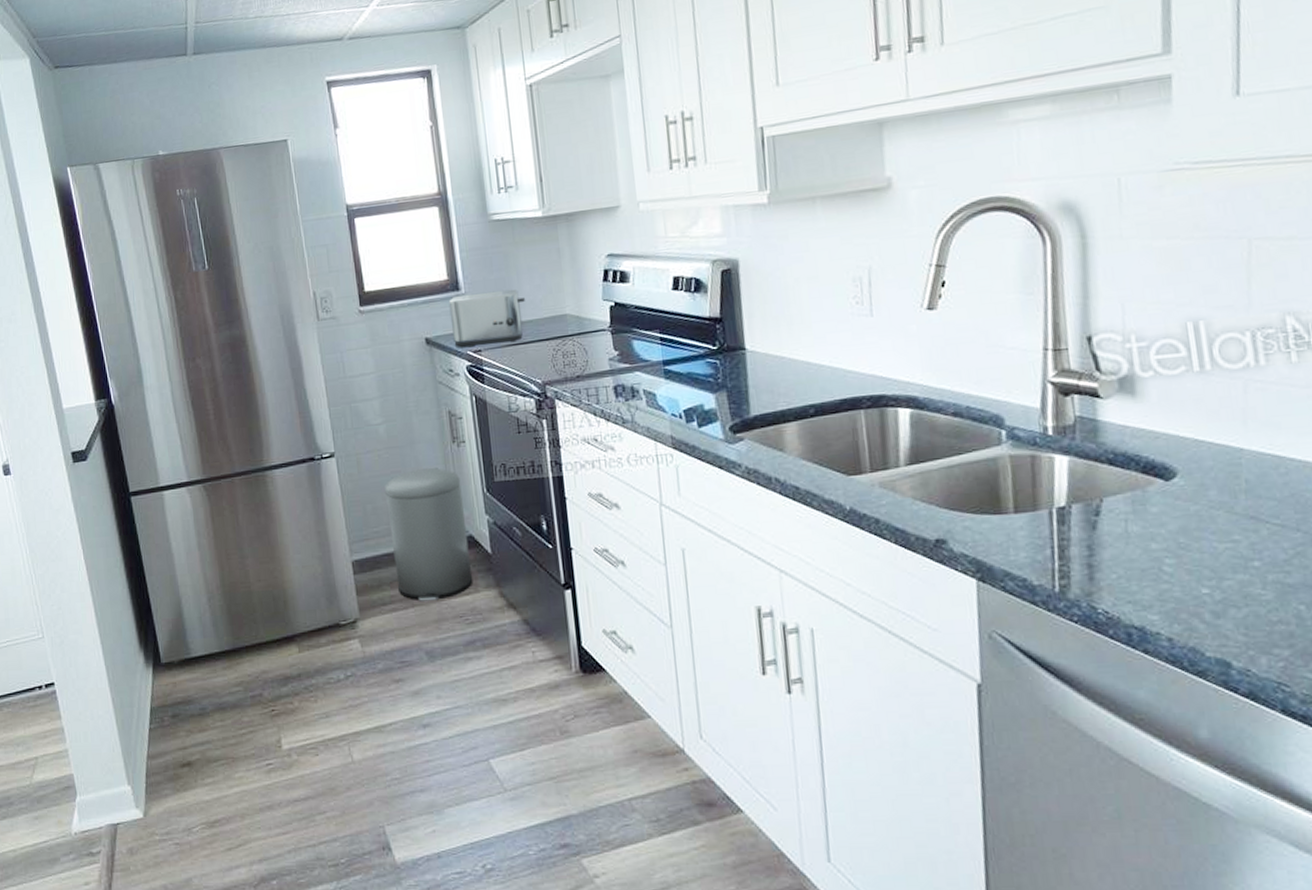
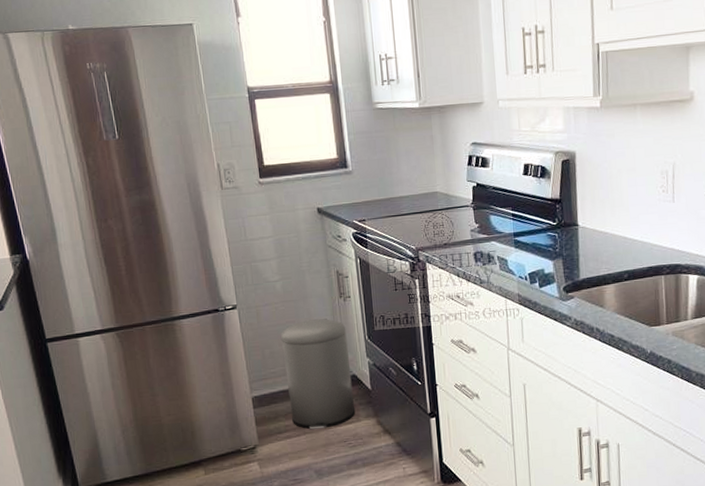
toaster: present [448,289,526,348] -> none [338,168,404,218]

